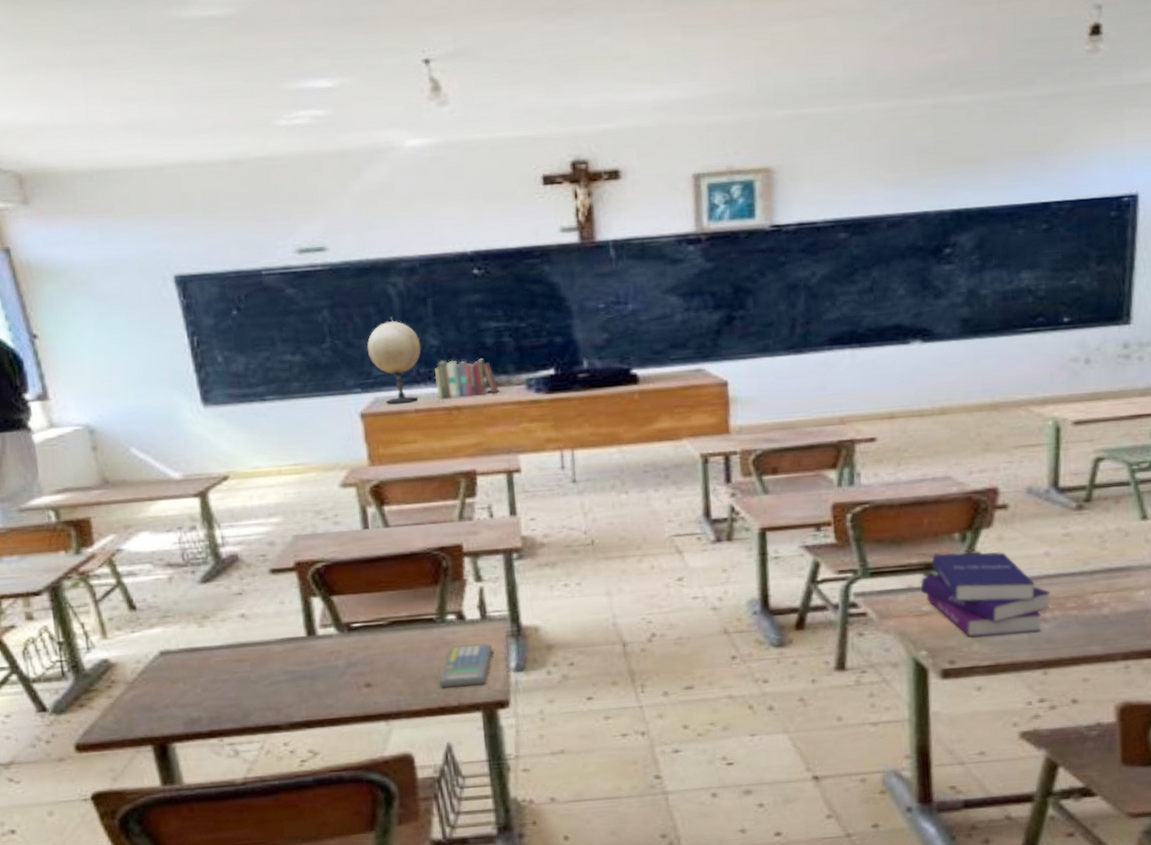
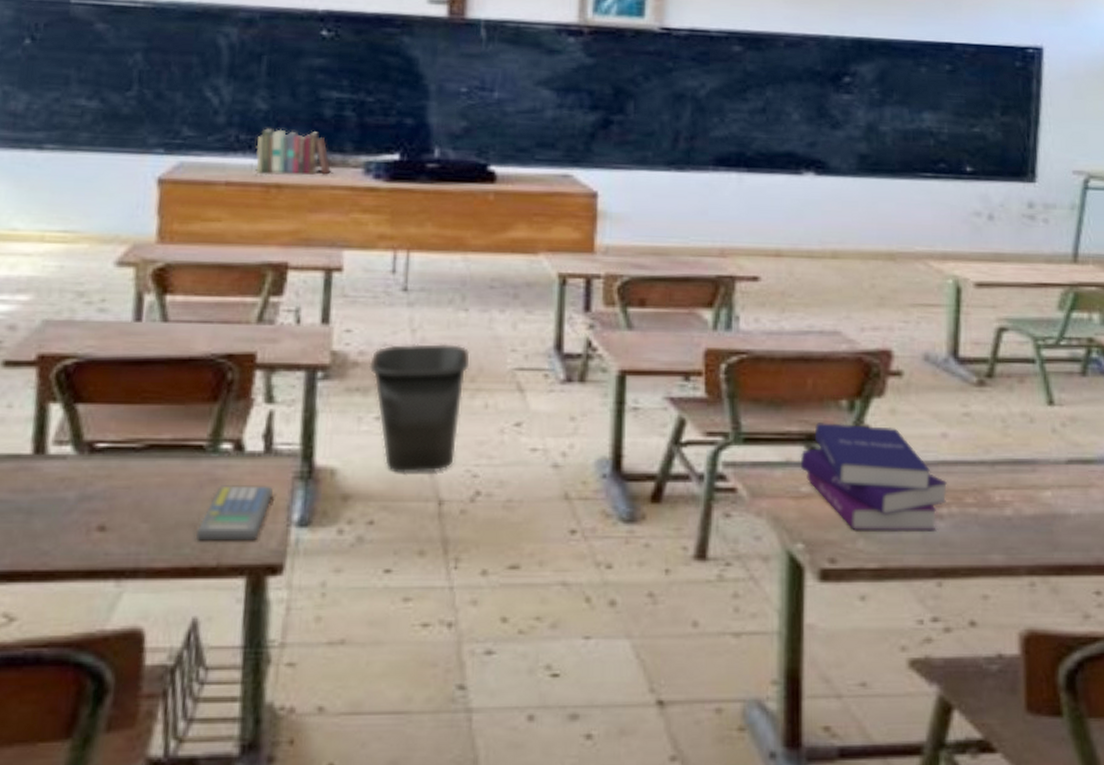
globe: present [367,317,421,406] -> none [180,71,247,174]
waste bin: none [553,521,635,624] -> present [369,344,470,472]

